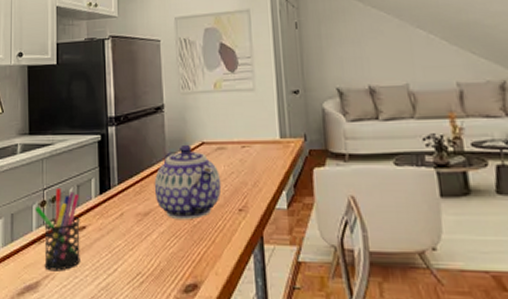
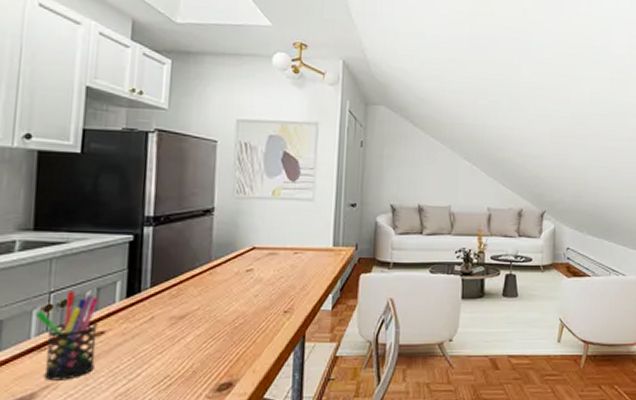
teapot: present [154,144,222,220] -> none [193,248,269,323]

